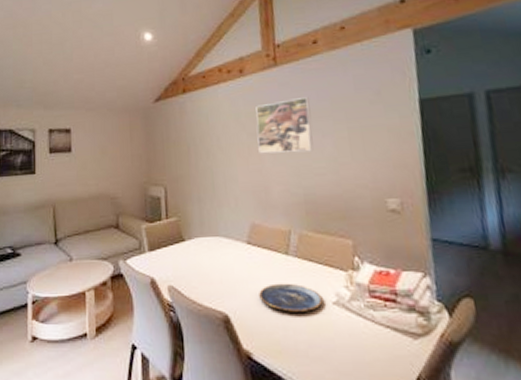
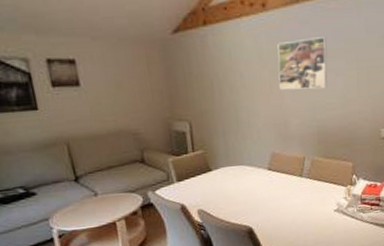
plate: present [259,283,323,312] -> none [277,199,327,221]

